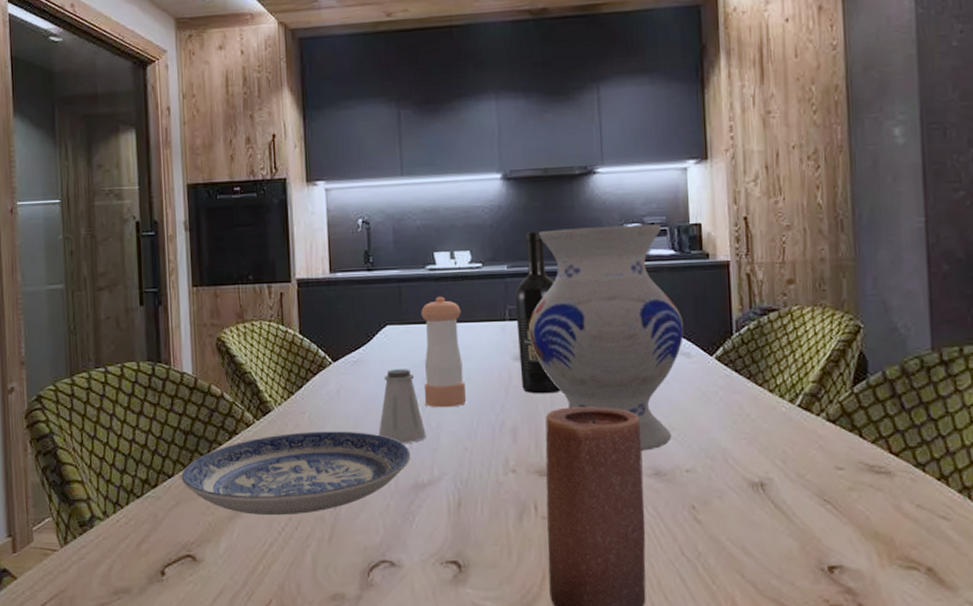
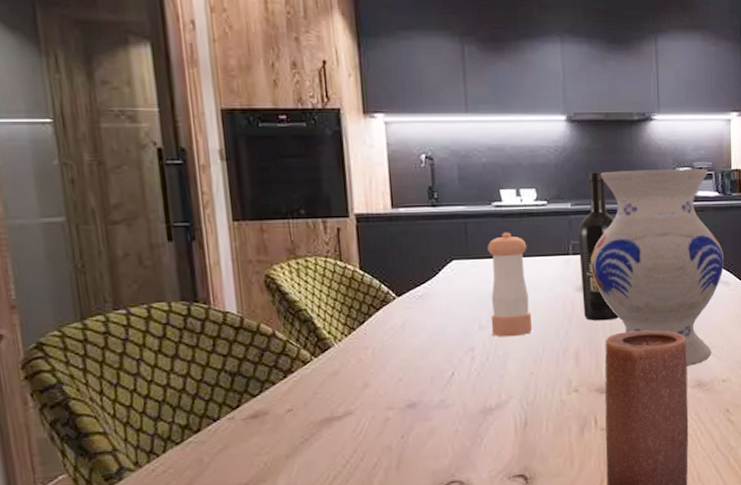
plate: present [181,431,411,516] -> none [229,363,479,451]
saltshaker: present [378,369,426,443] -> none [446,302,494,372]

